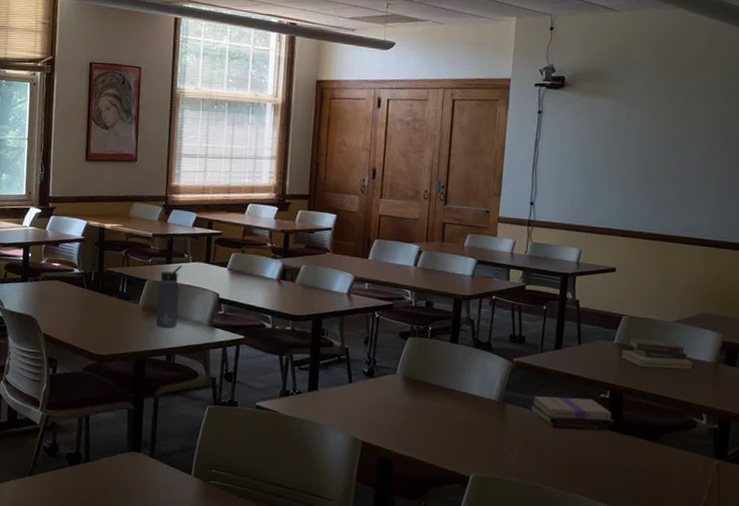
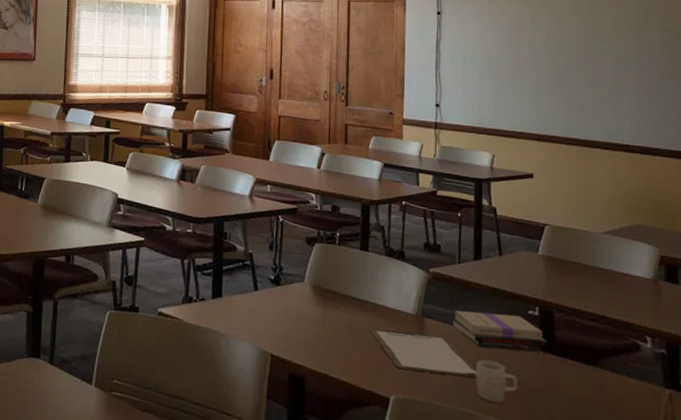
water bottle: present [155,265,182,329] -> none [54,164,81,229]
clipboard: none [455,415,551,456] -> present [370,329,478,378]
mug: none [547,439,586,477] -> present [476,359,518,403]
books: present [620,337,693,370] -> none [547,249,629,287]

